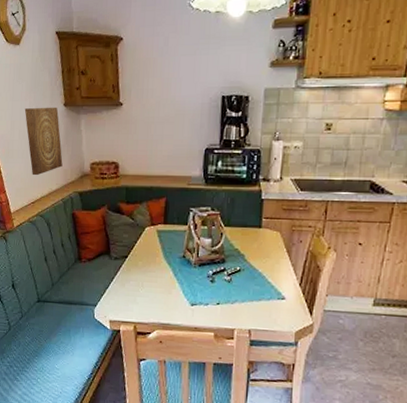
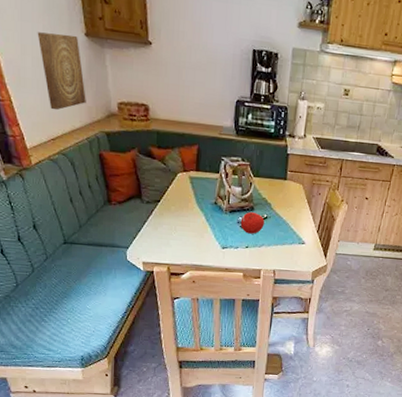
fruit: none [210,265,237,289] -> present [240,212,265,234]

